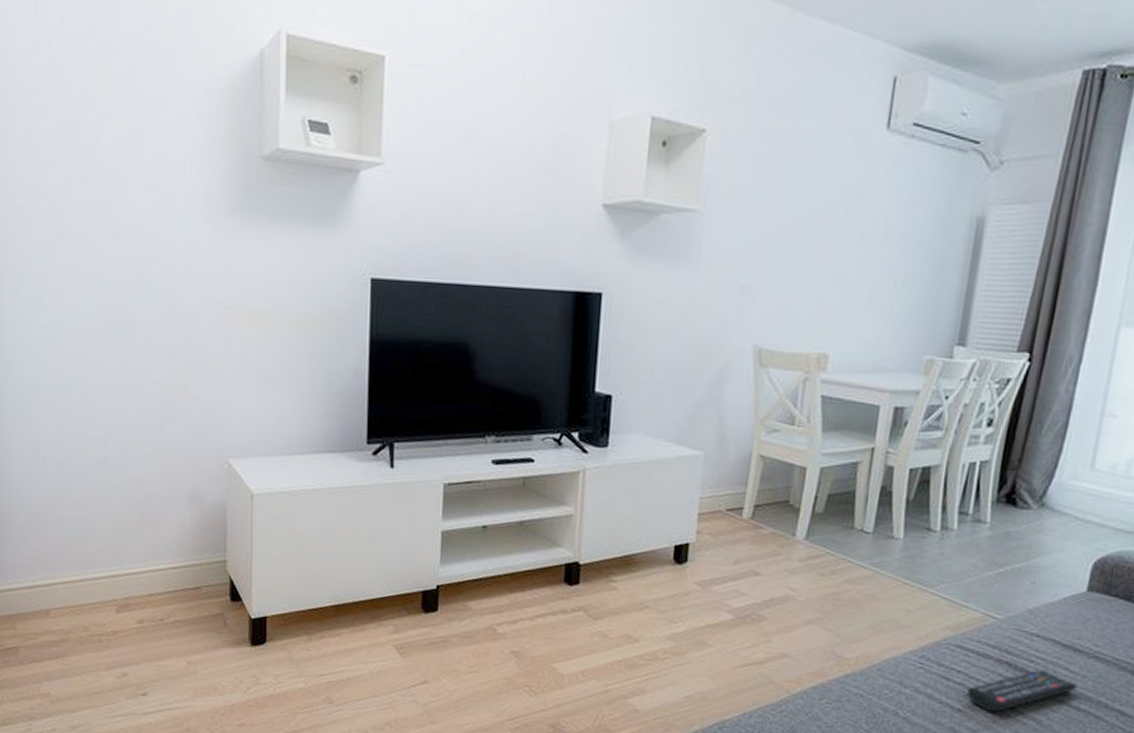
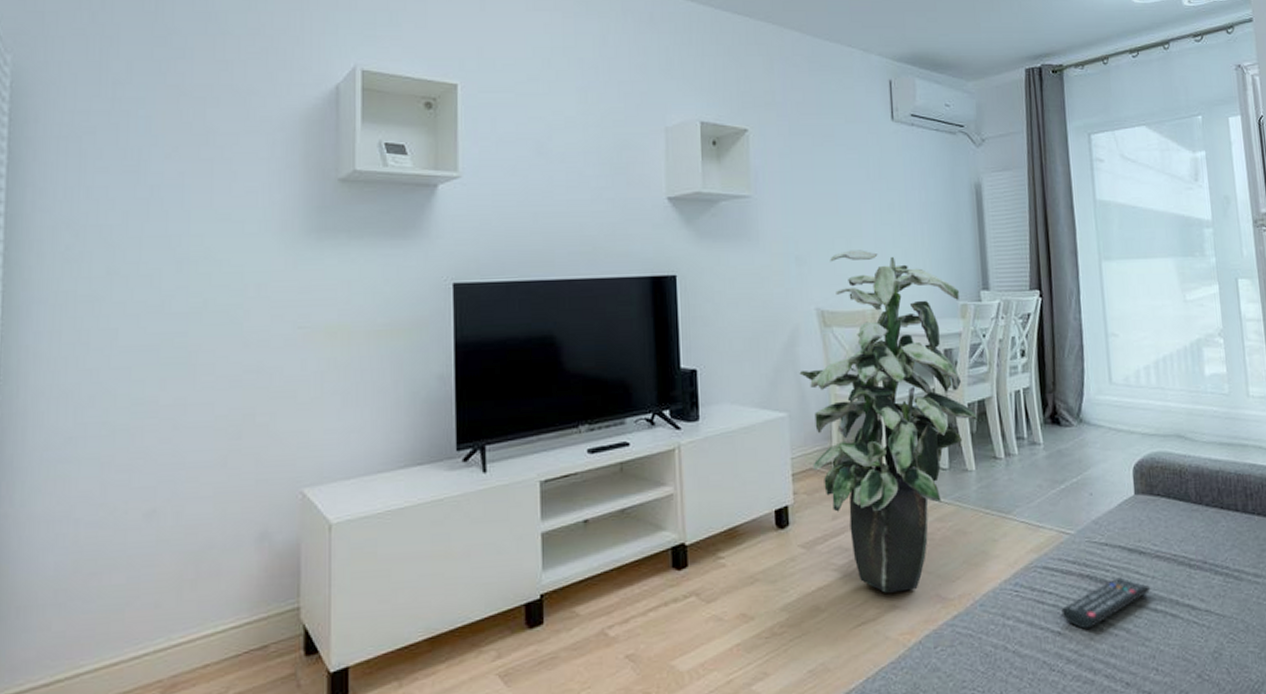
indoor plant: none [721,283,929,644] -> present [799,250,977,593]

